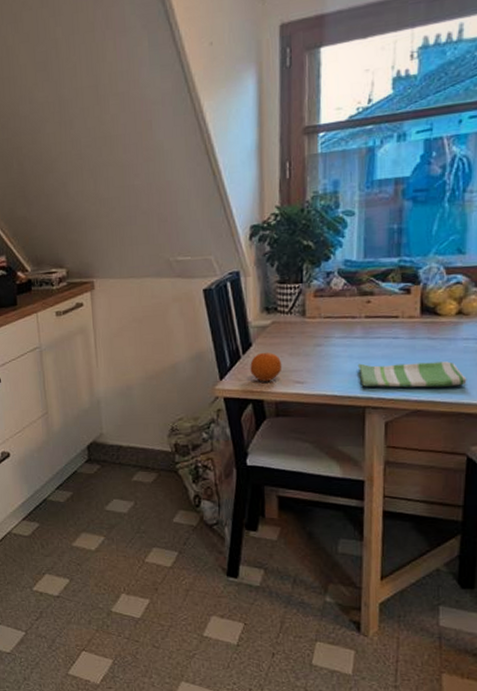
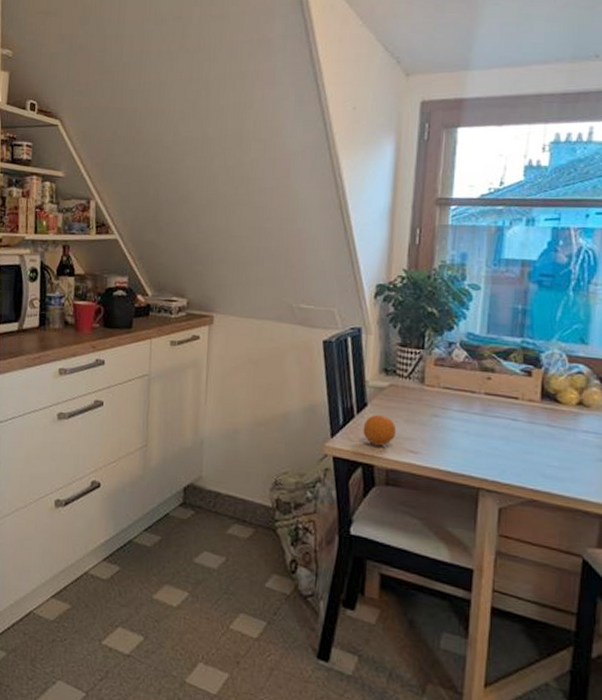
dish towel: present [357,361,467,388] -> none [474,441,585,480]

